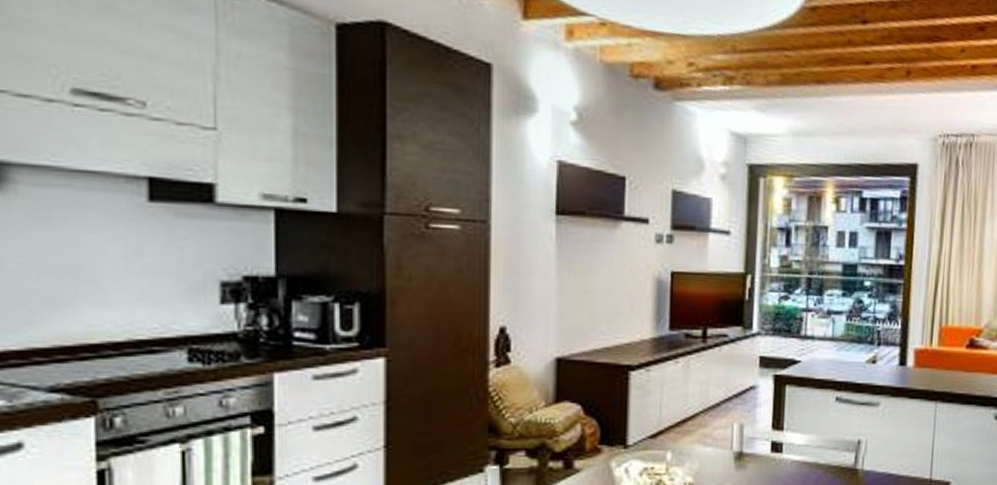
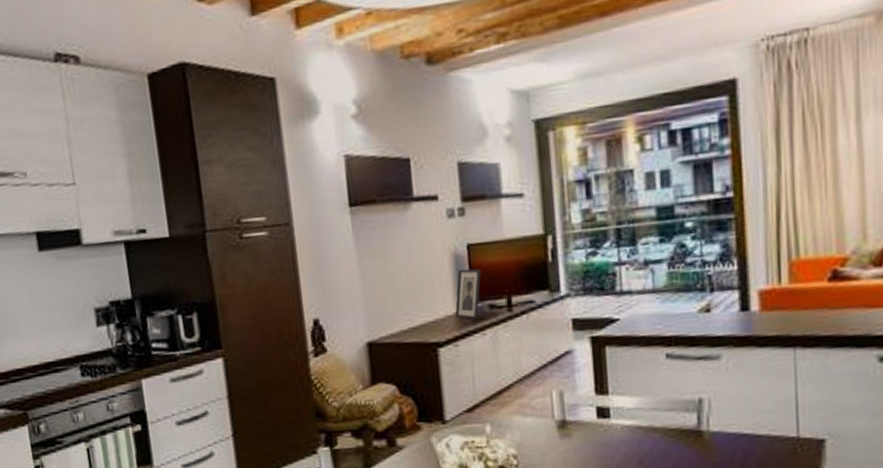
picture frame: none [650,295,682,346] -> present [455,268,481,319]

